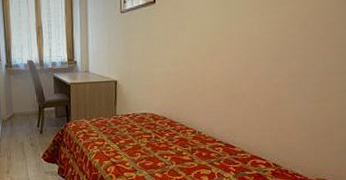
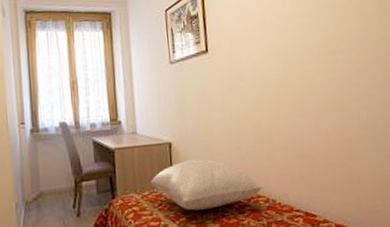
pillow: none [97,95,191,136] -> present [150,158,262,211]

